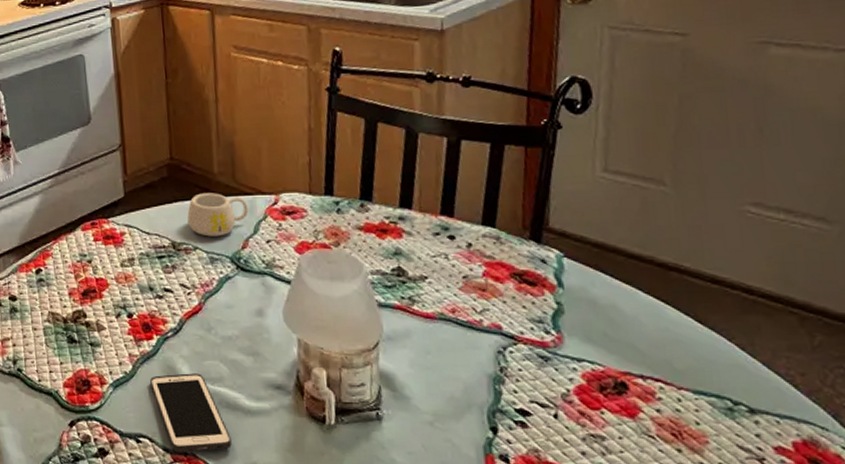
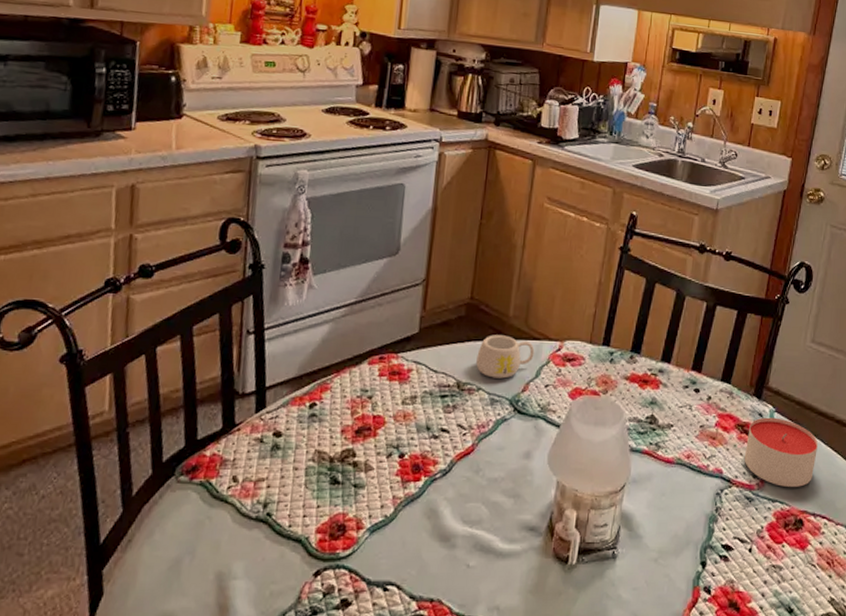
cell phone: present [150,373,232,453] -> none [409,516,479,600]
candle: none [528,263,635,344] -> present [744,417,819,487]

